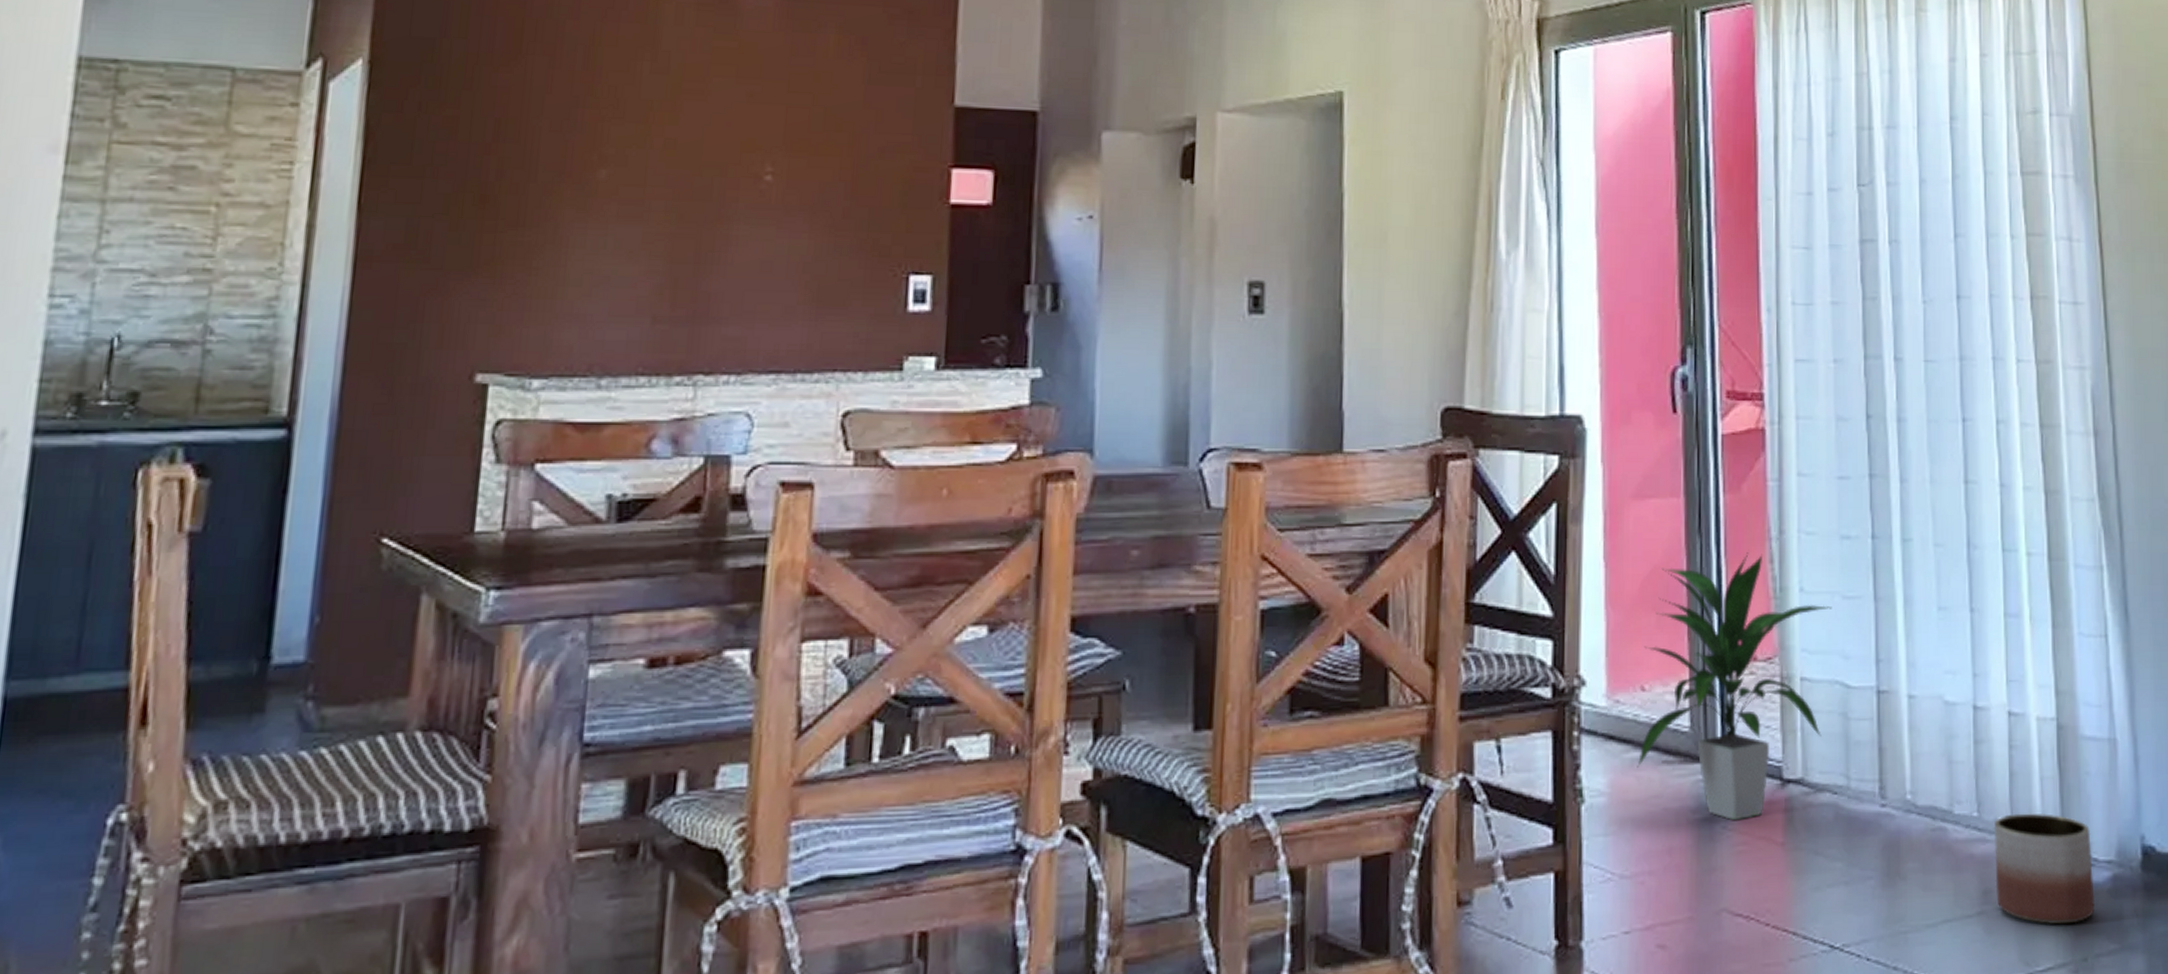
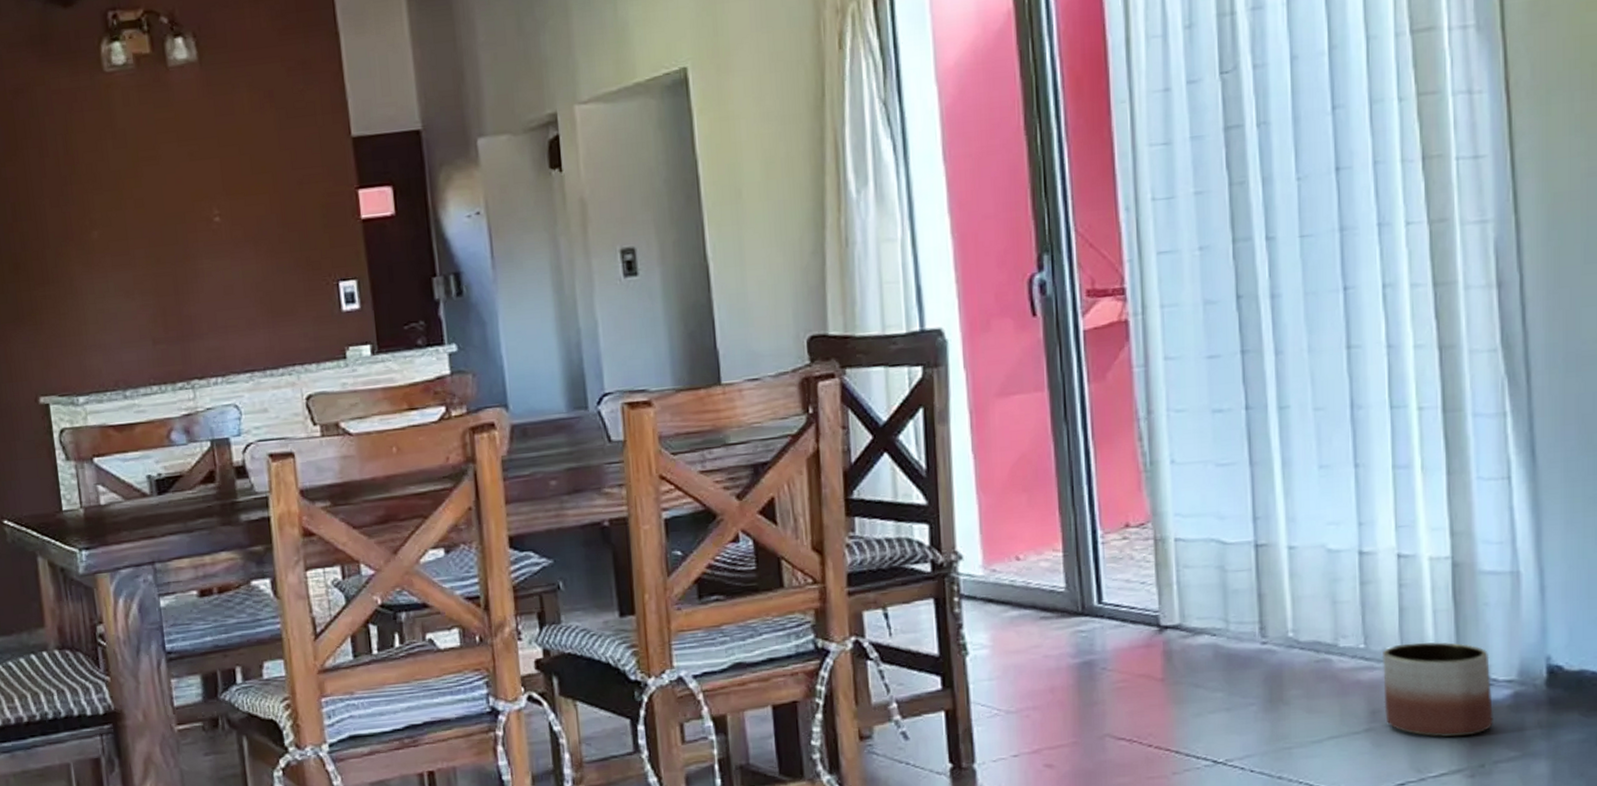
indoor plant: present [1637,552,1832,820] -> none [1016,433,1205,662]

